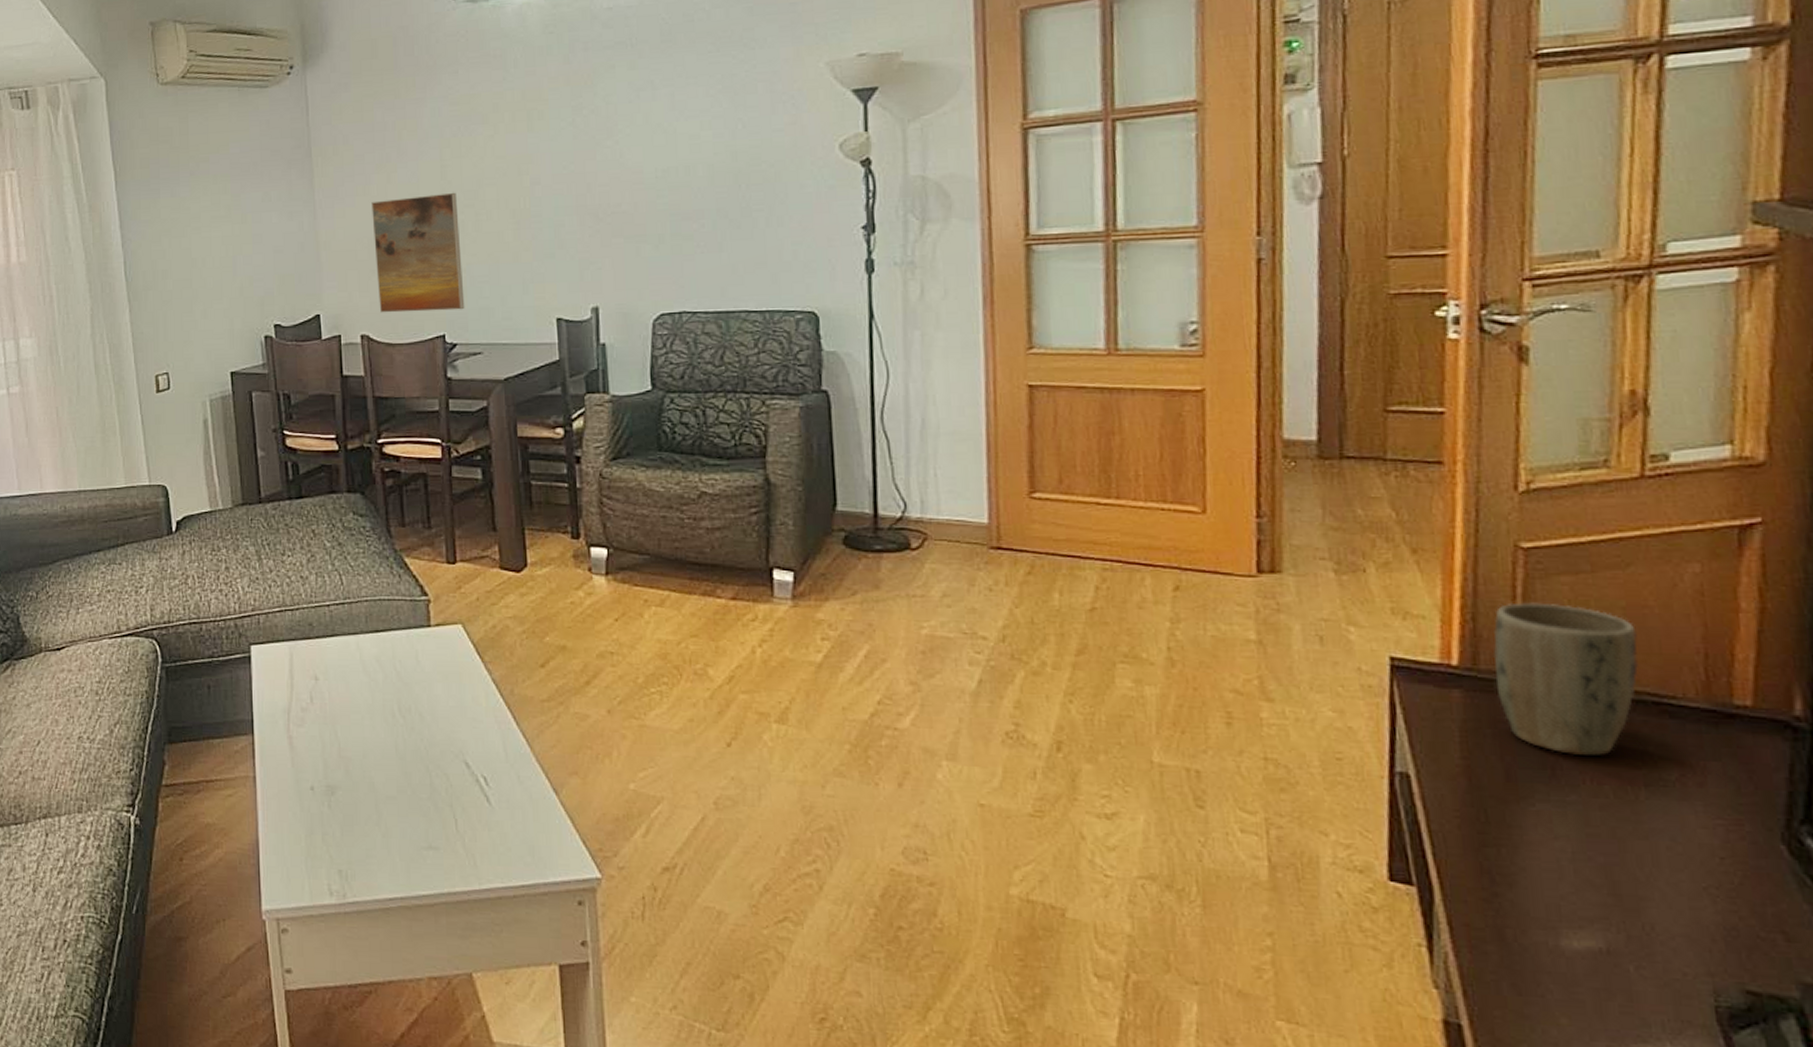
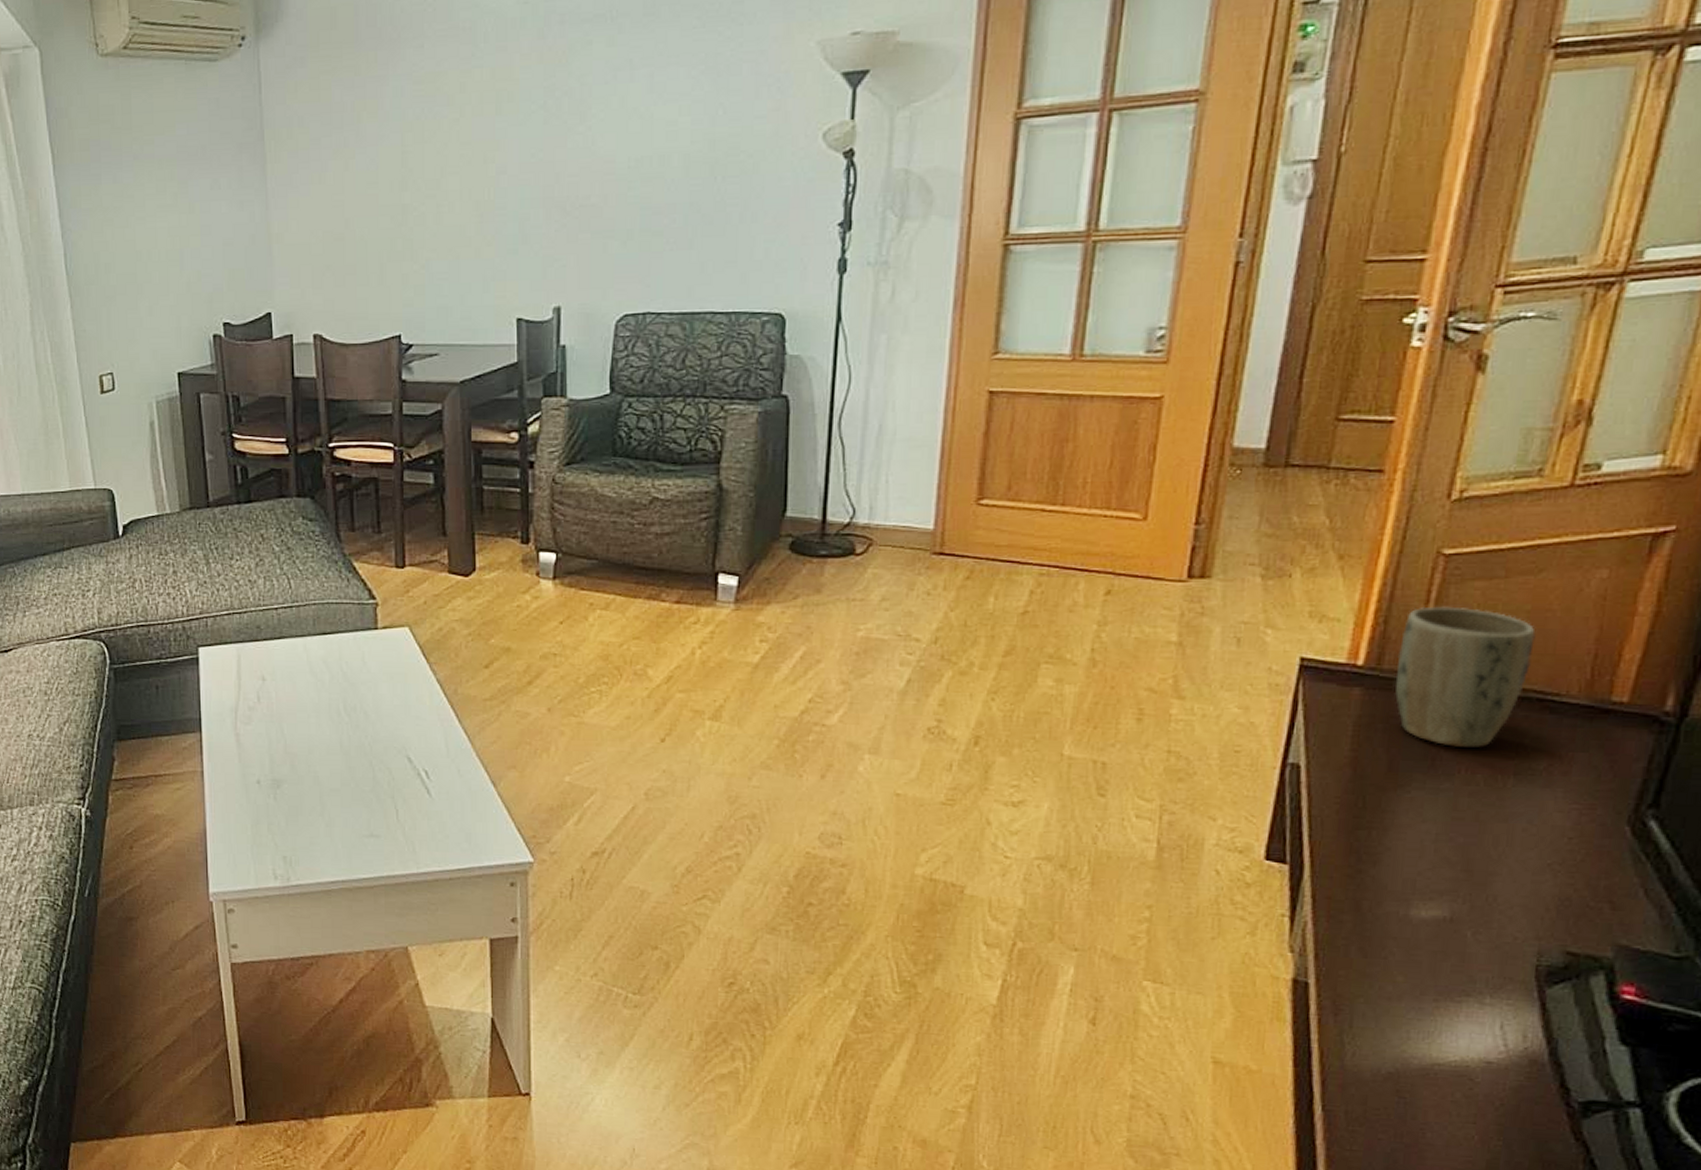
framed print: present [371,192,465,313] -> none [327,181,422,312]

